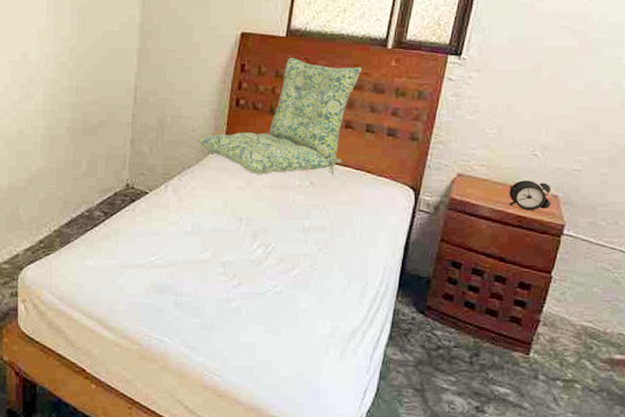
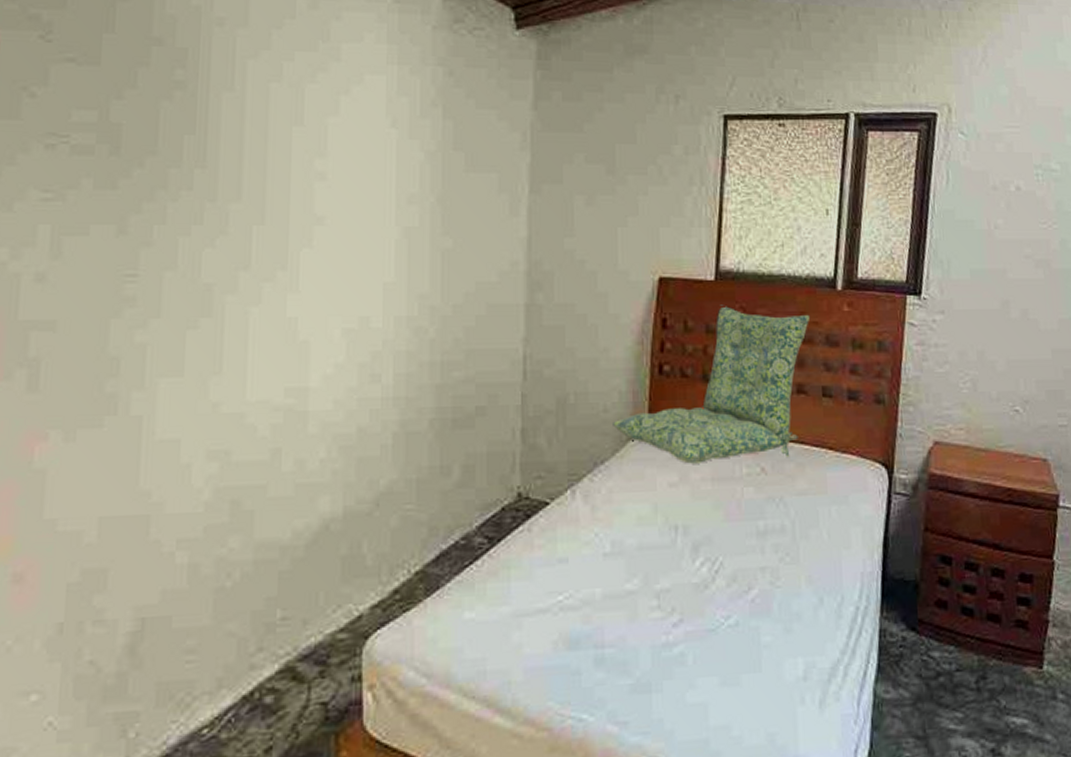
alarm clock: present [509,180,552,211] -> none [993,443,1041,481]

